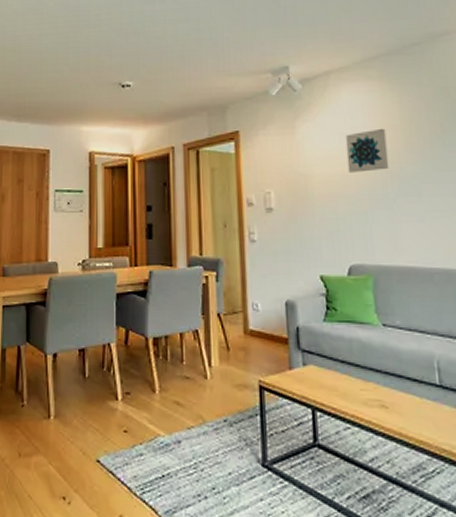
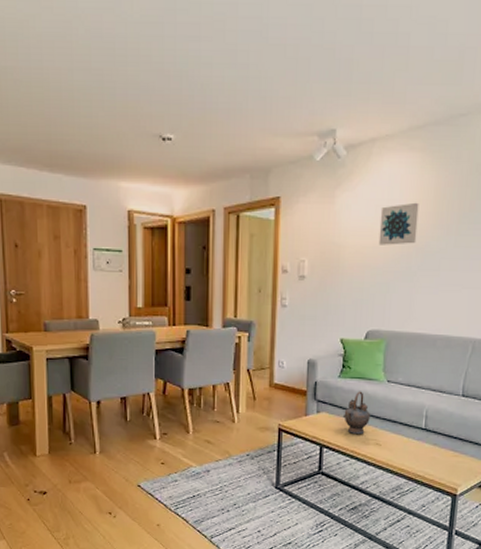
teapot: none [334,337,369,392] -> present [342,391,370,434]

